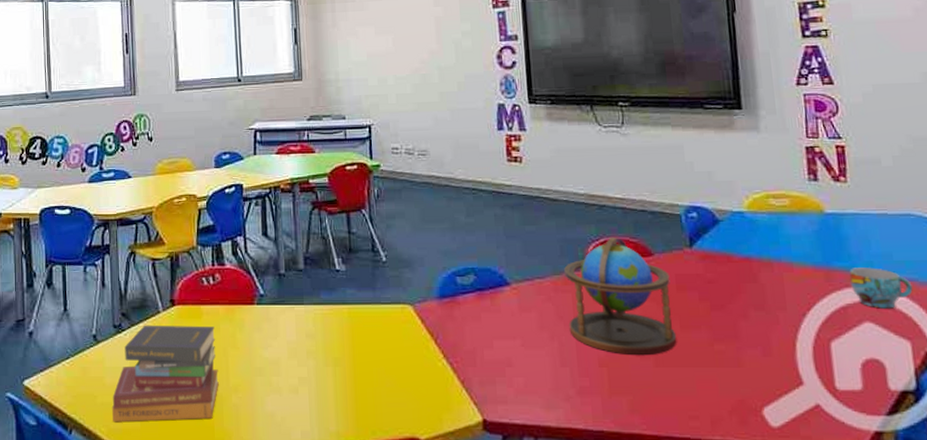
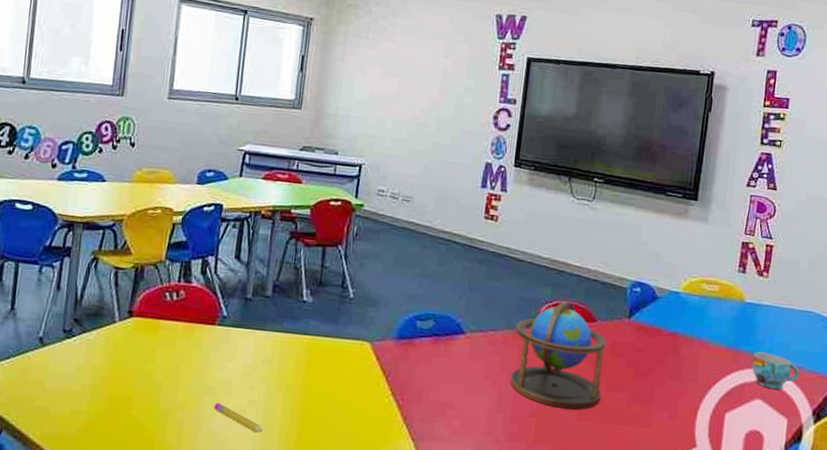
books: present [111,325,219,423] -> none [48,333,171,432]
pencil: none [266,383,318,411] -> present [214,402,262,433]

